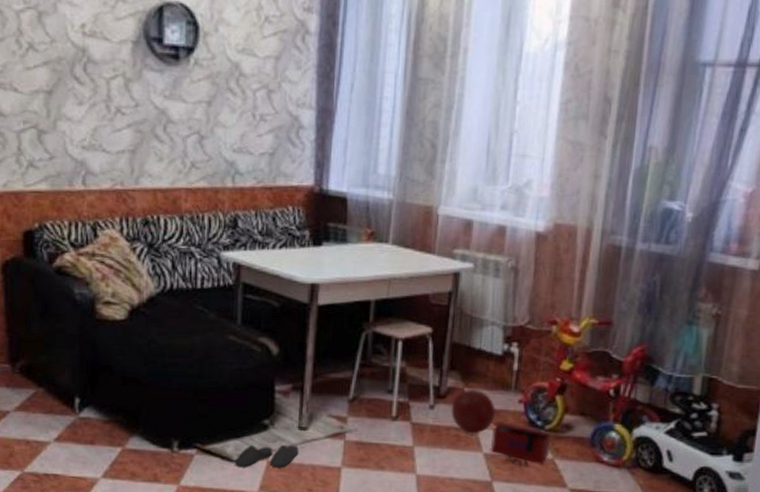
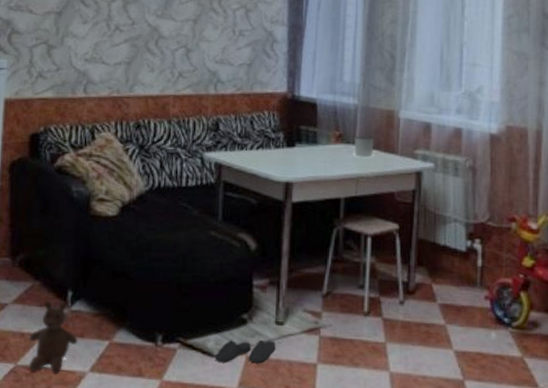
stuffed animal: none [35,408,89,480] -> present [28,301,79,373]
mug: none [387,234,409,258] -> present [354,136,373,158]
ball: present [451,390,495,434] -> none [420,285,463,331]
toy: present [490,420,552,467] -> none [460,317,519,365]

